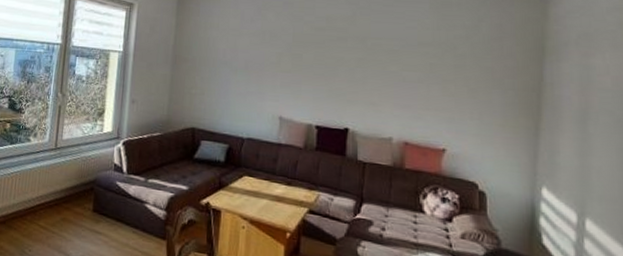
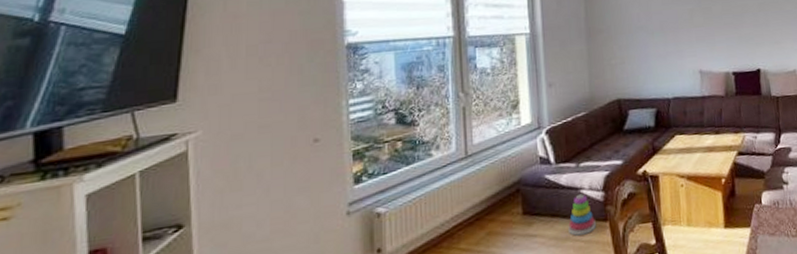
stacking toy: none [129,207,156,246] -> present [568,194,597,236]

